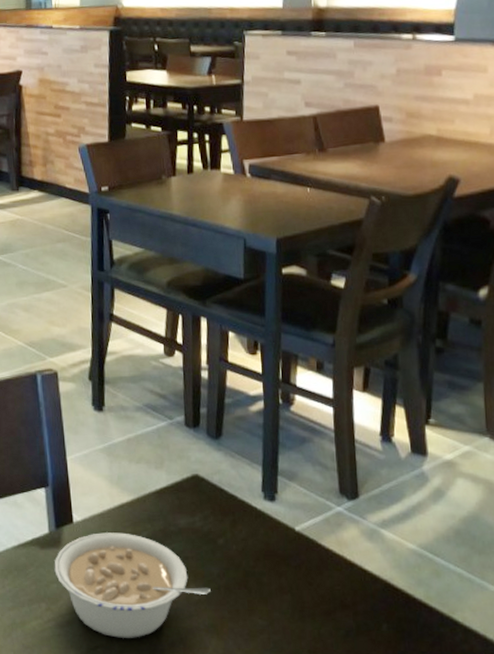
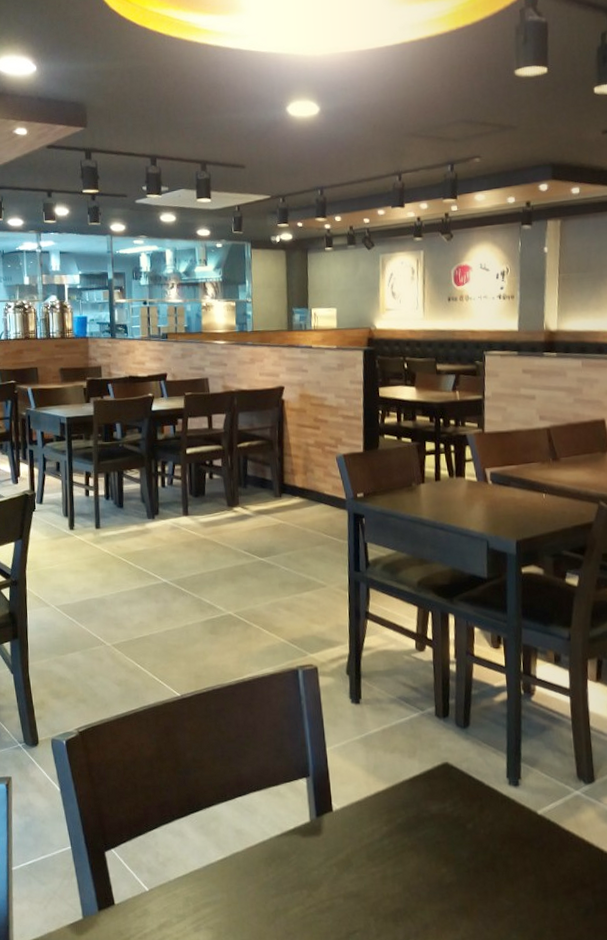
legume: present [54,532,211,638] -> none [315,819,461,922]

